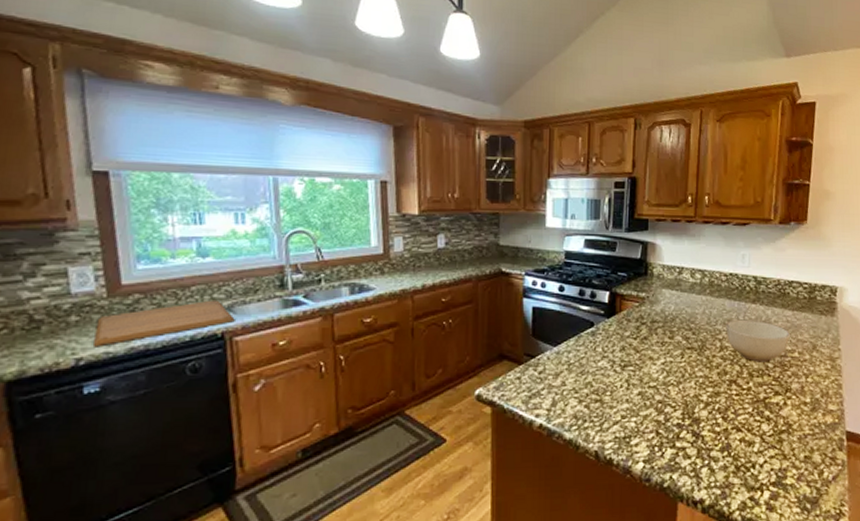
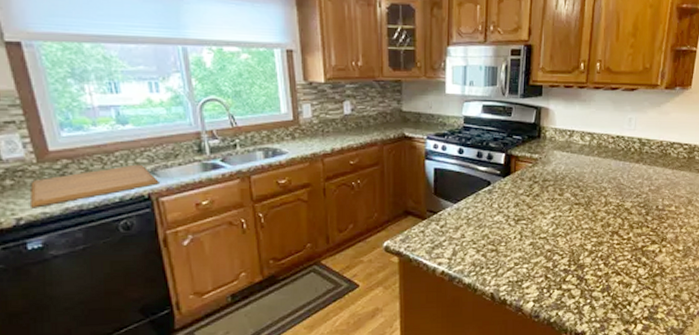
bowl: present [726,319,790,362] -> none [611,178,669,216]

